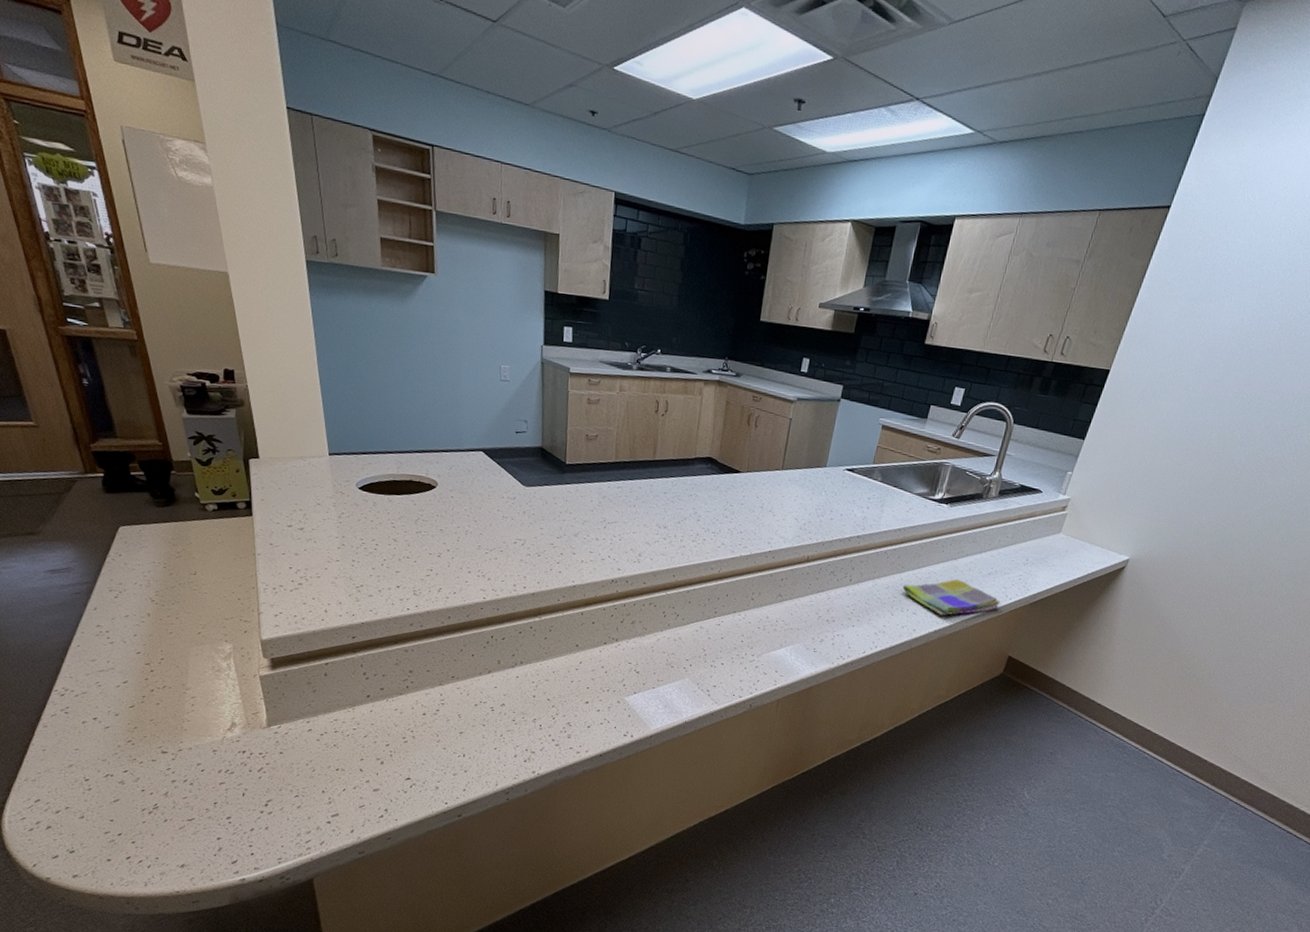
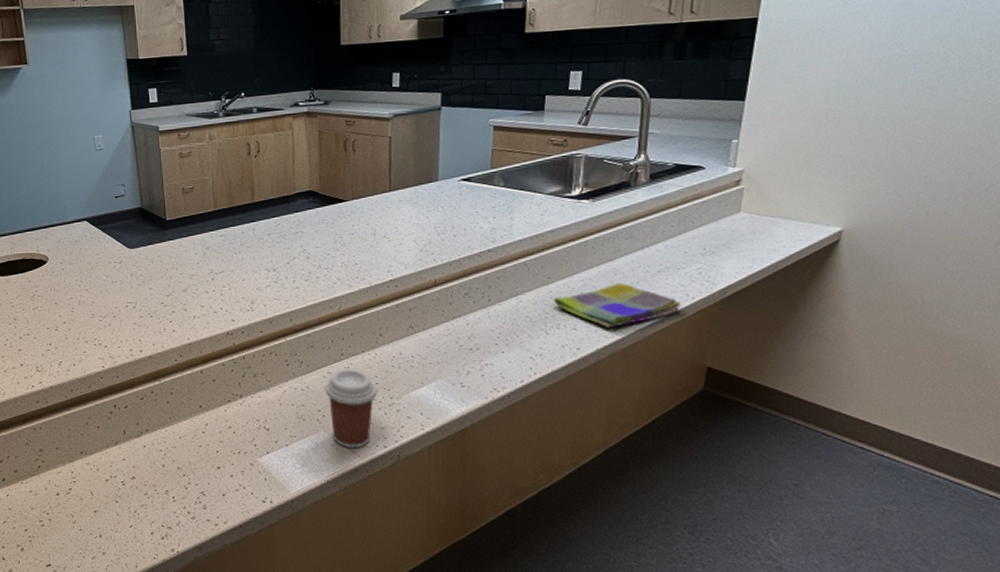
coffee cup: none [695,625,742,696] -> present [324,368,378,449]

